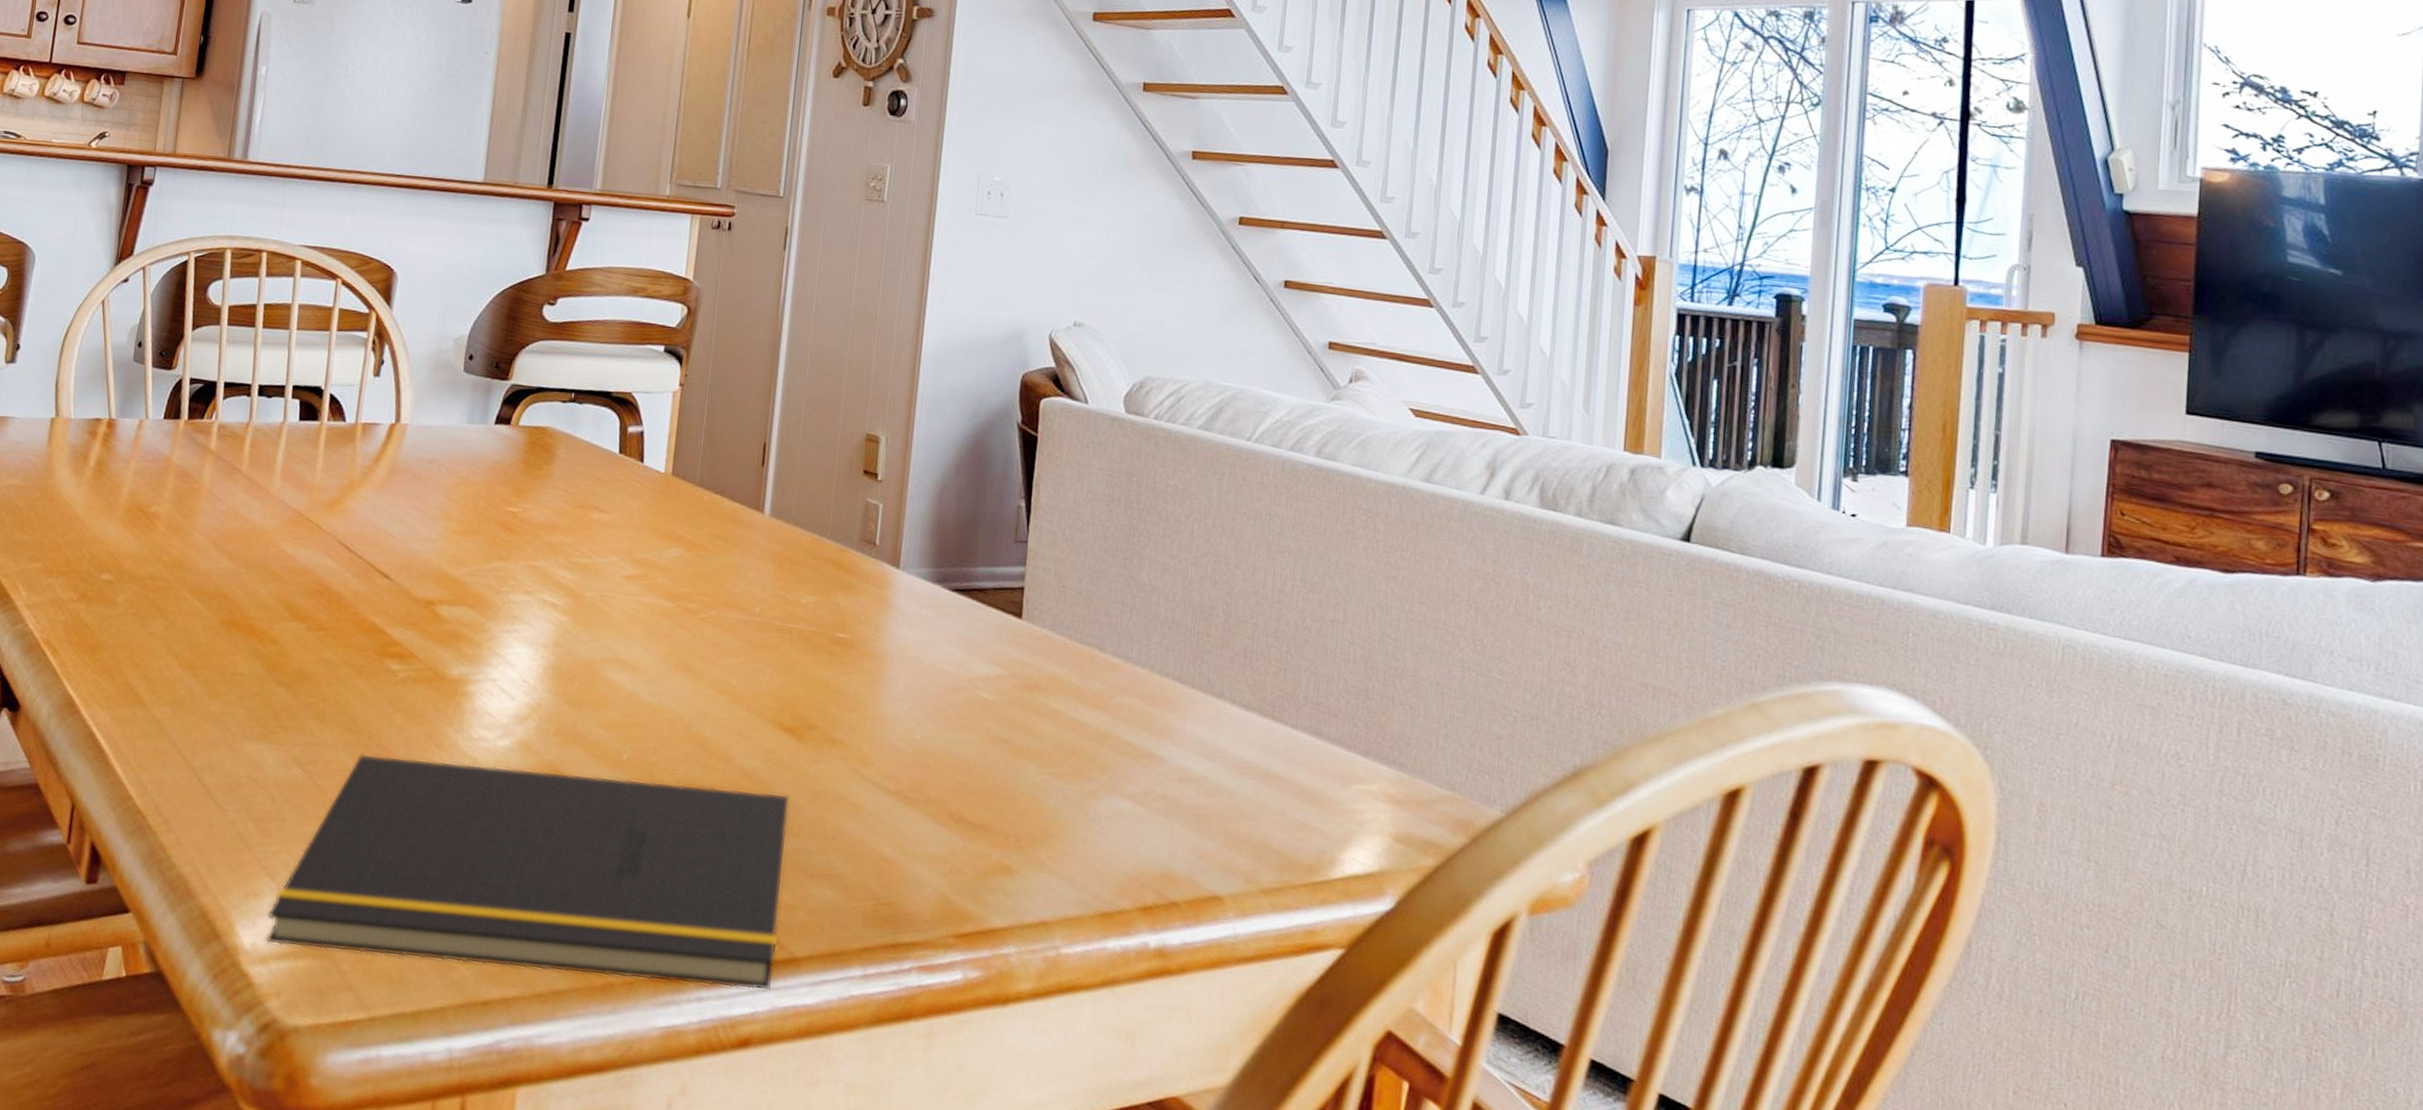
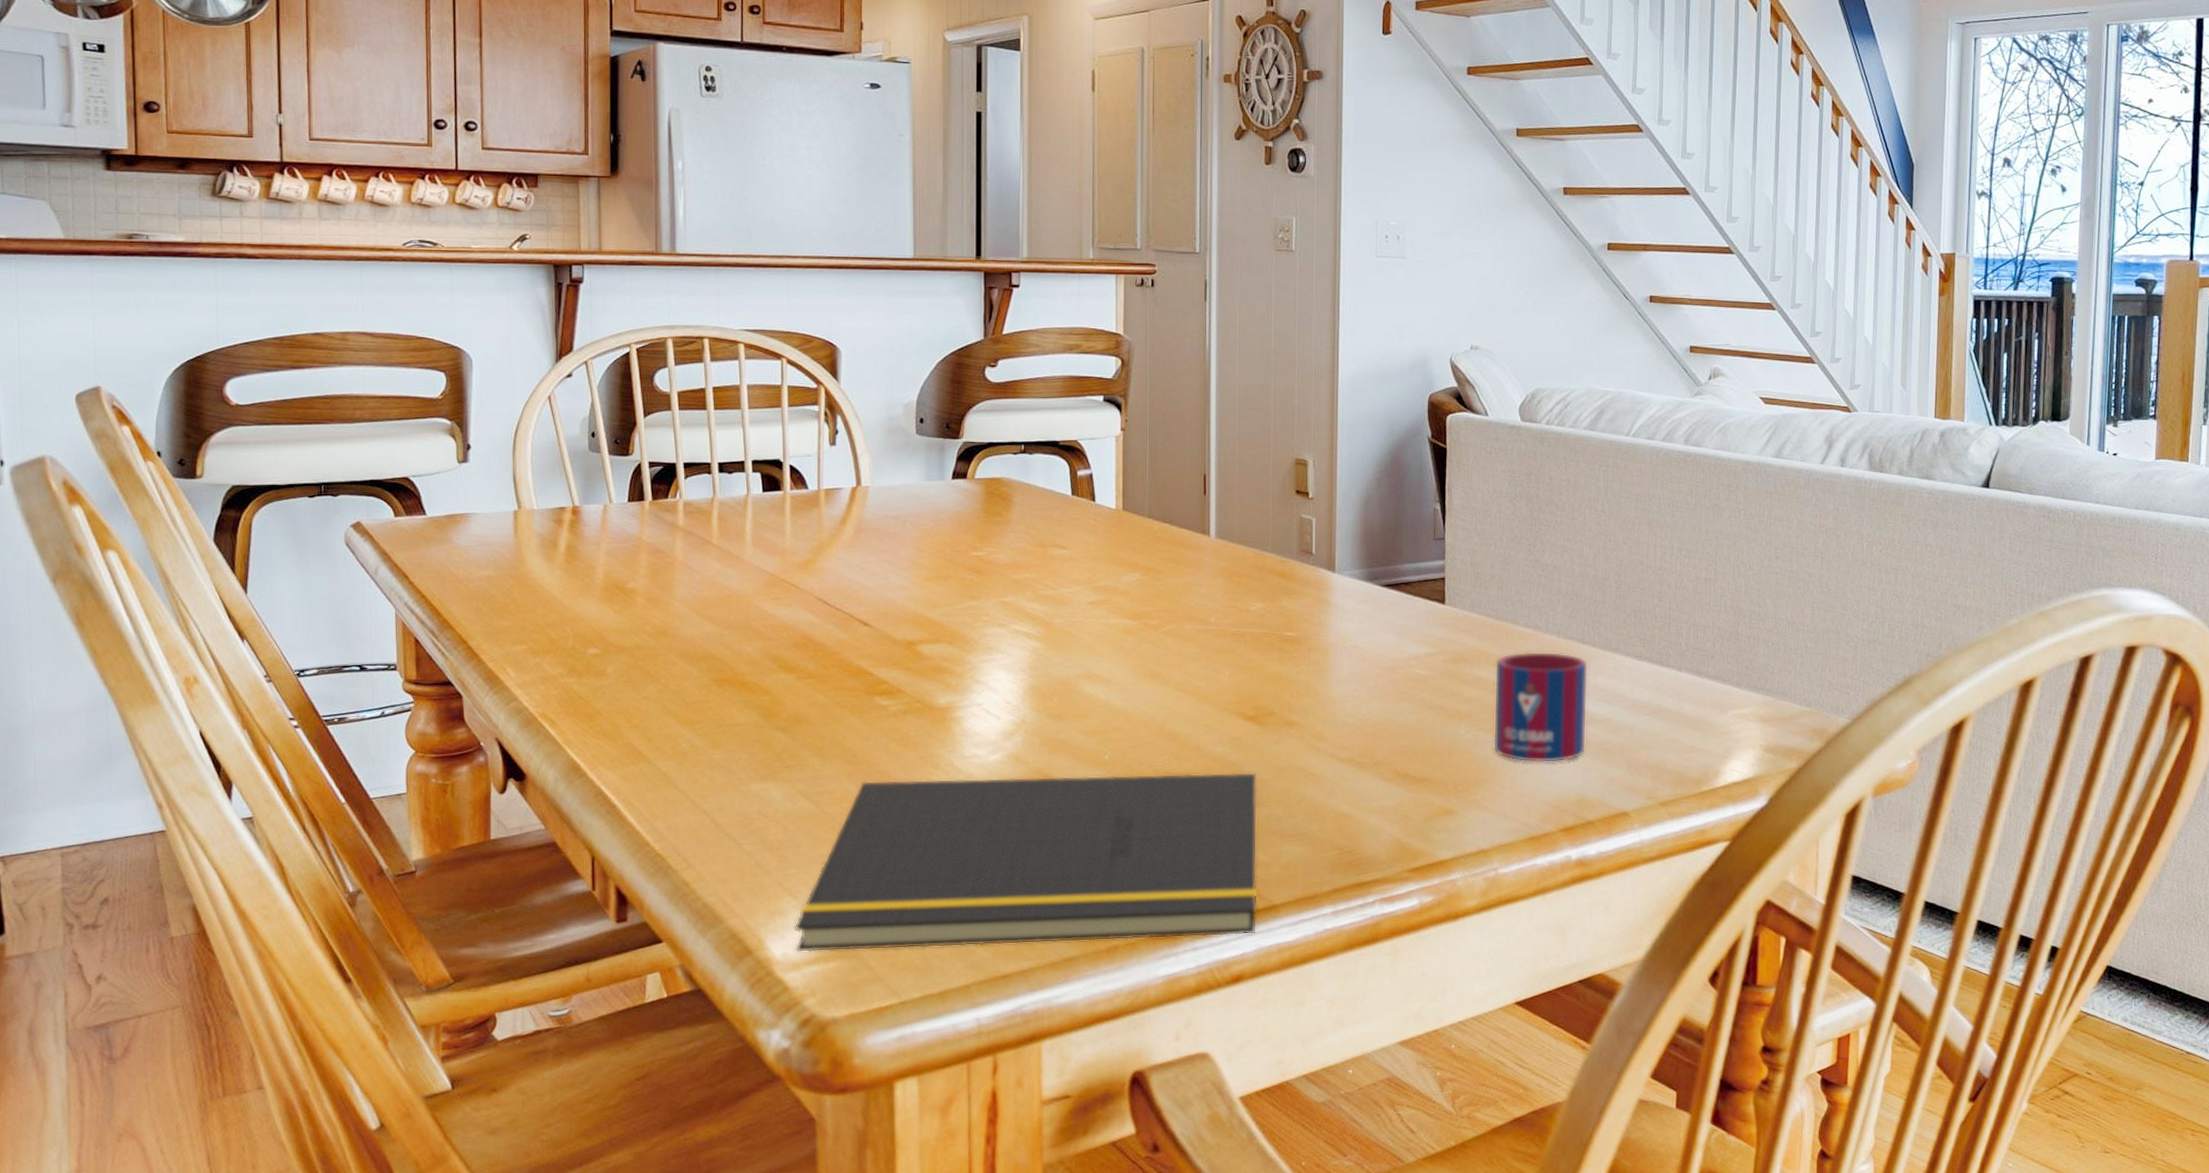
mug: none [1065,685,1184,825] -> present [1493,651,1588,763]

